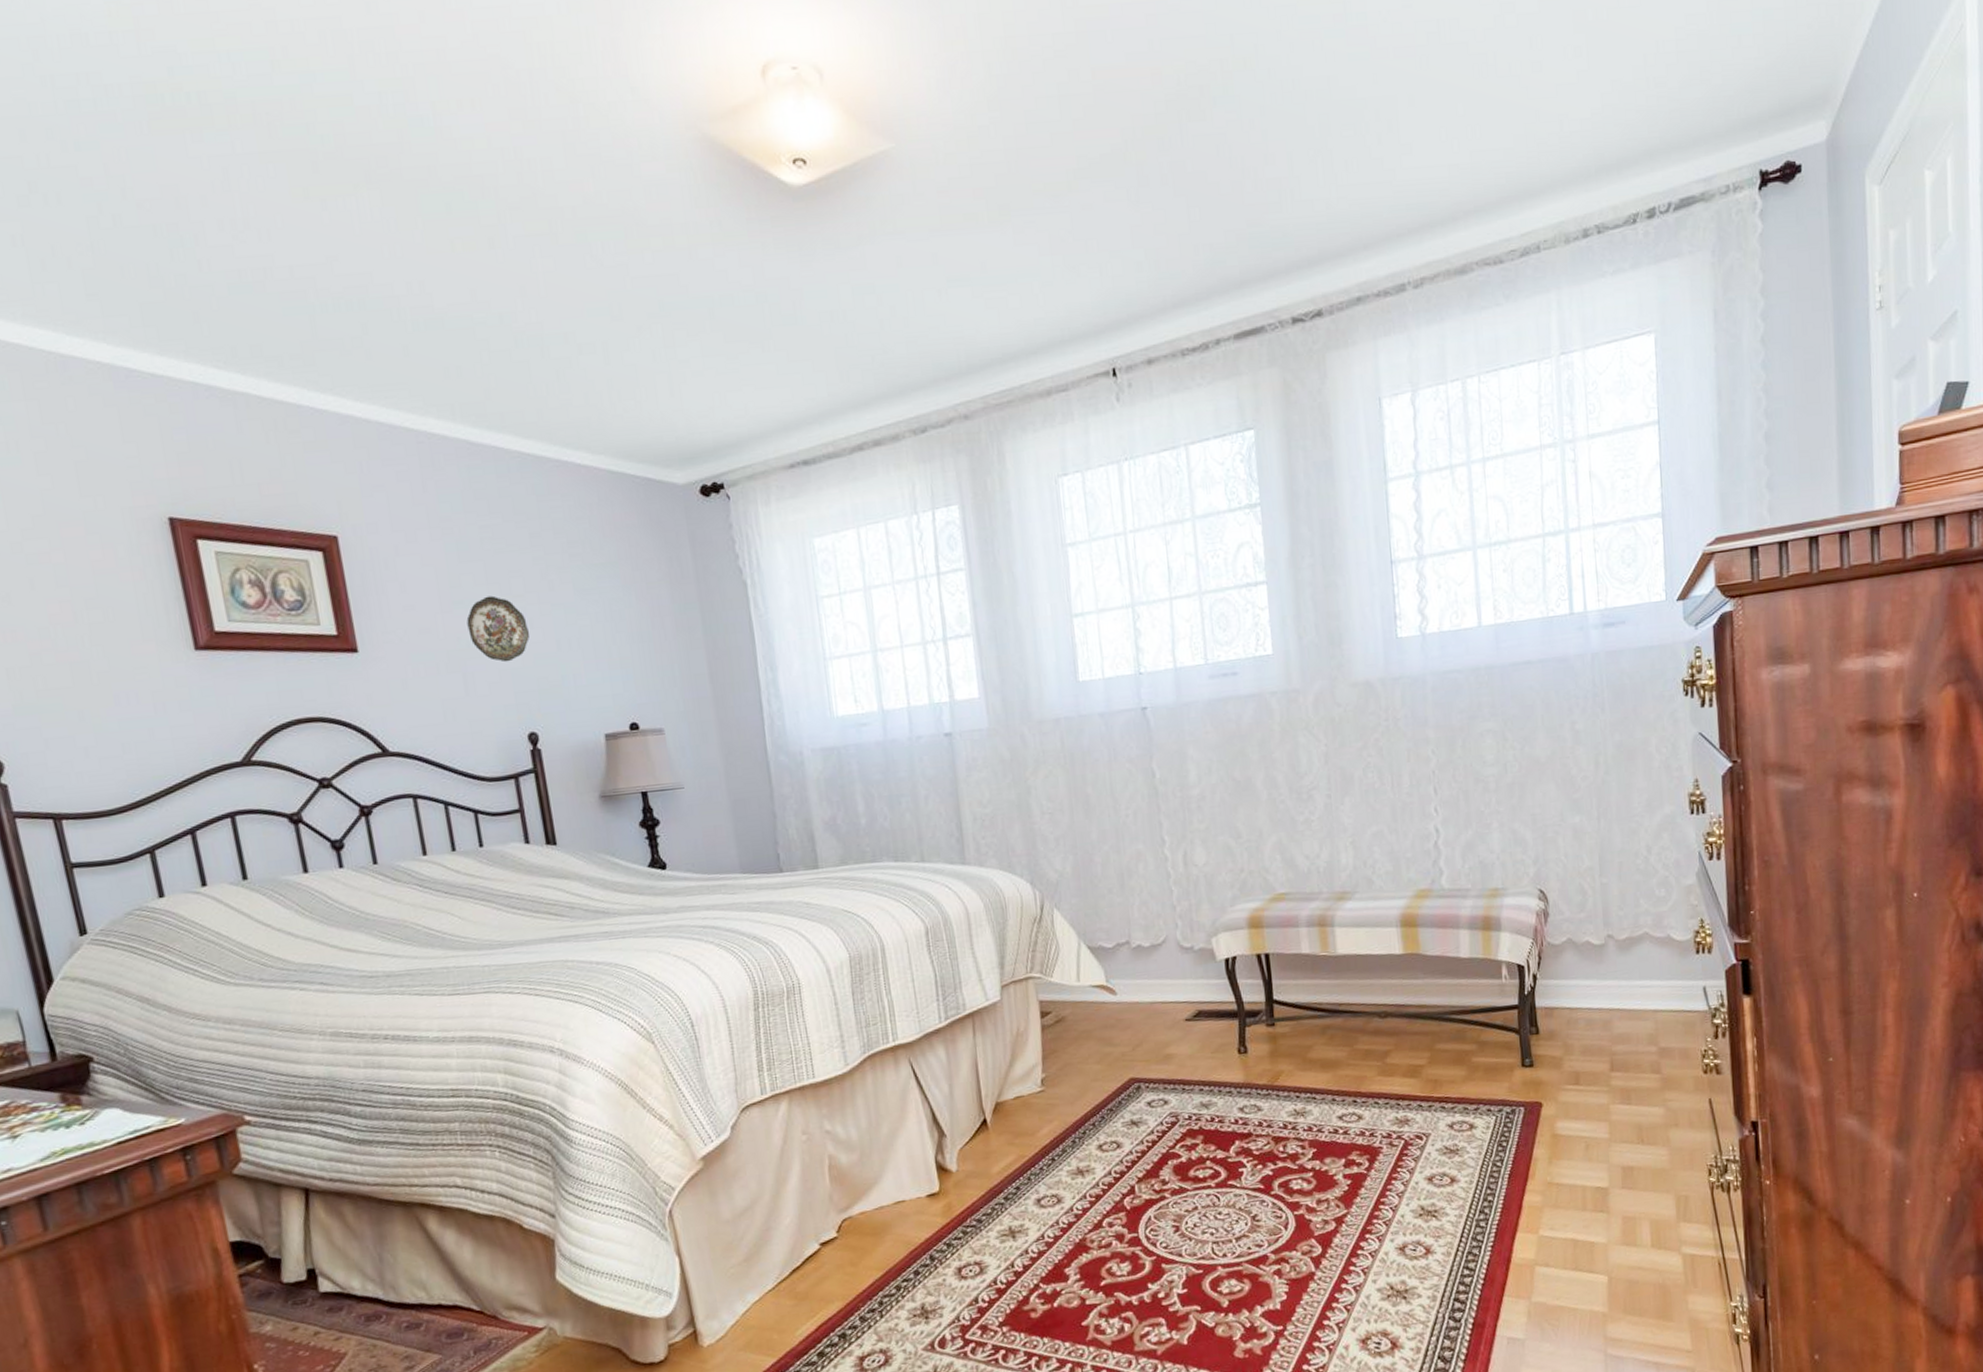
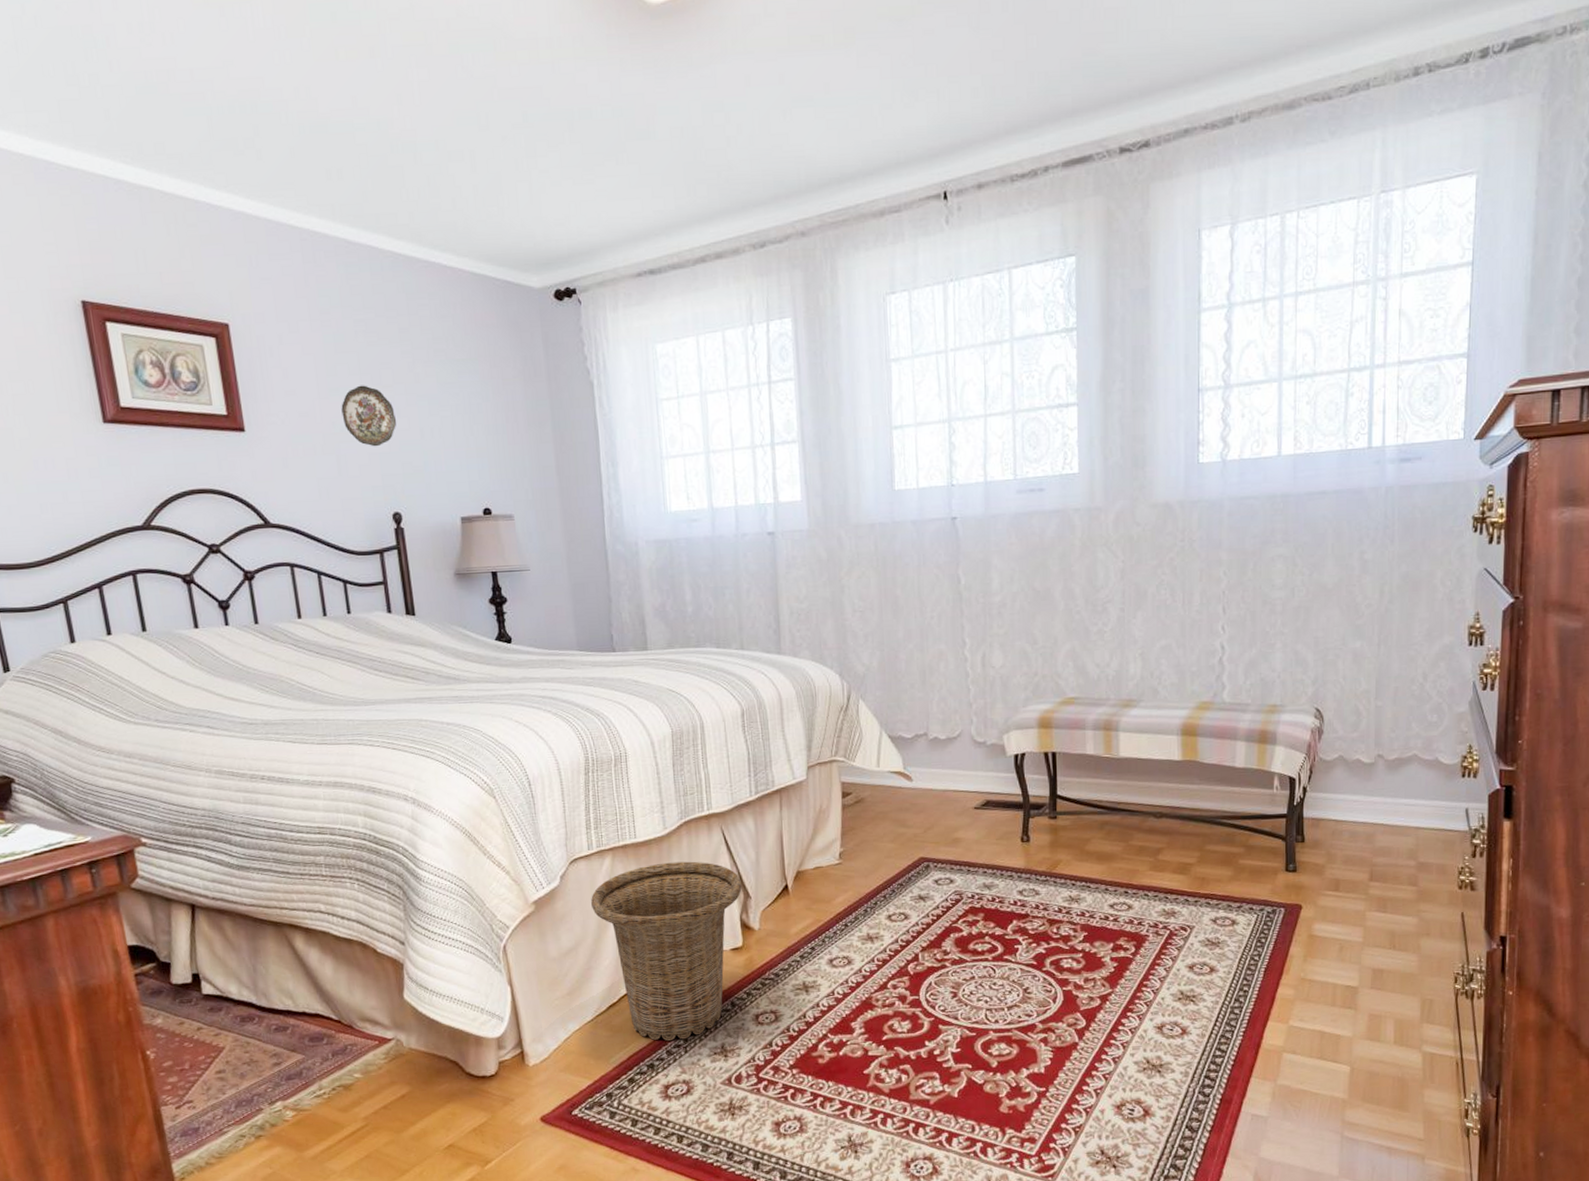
basket: none [767,1099,936,1306] -> present [591,861,742,1042]

